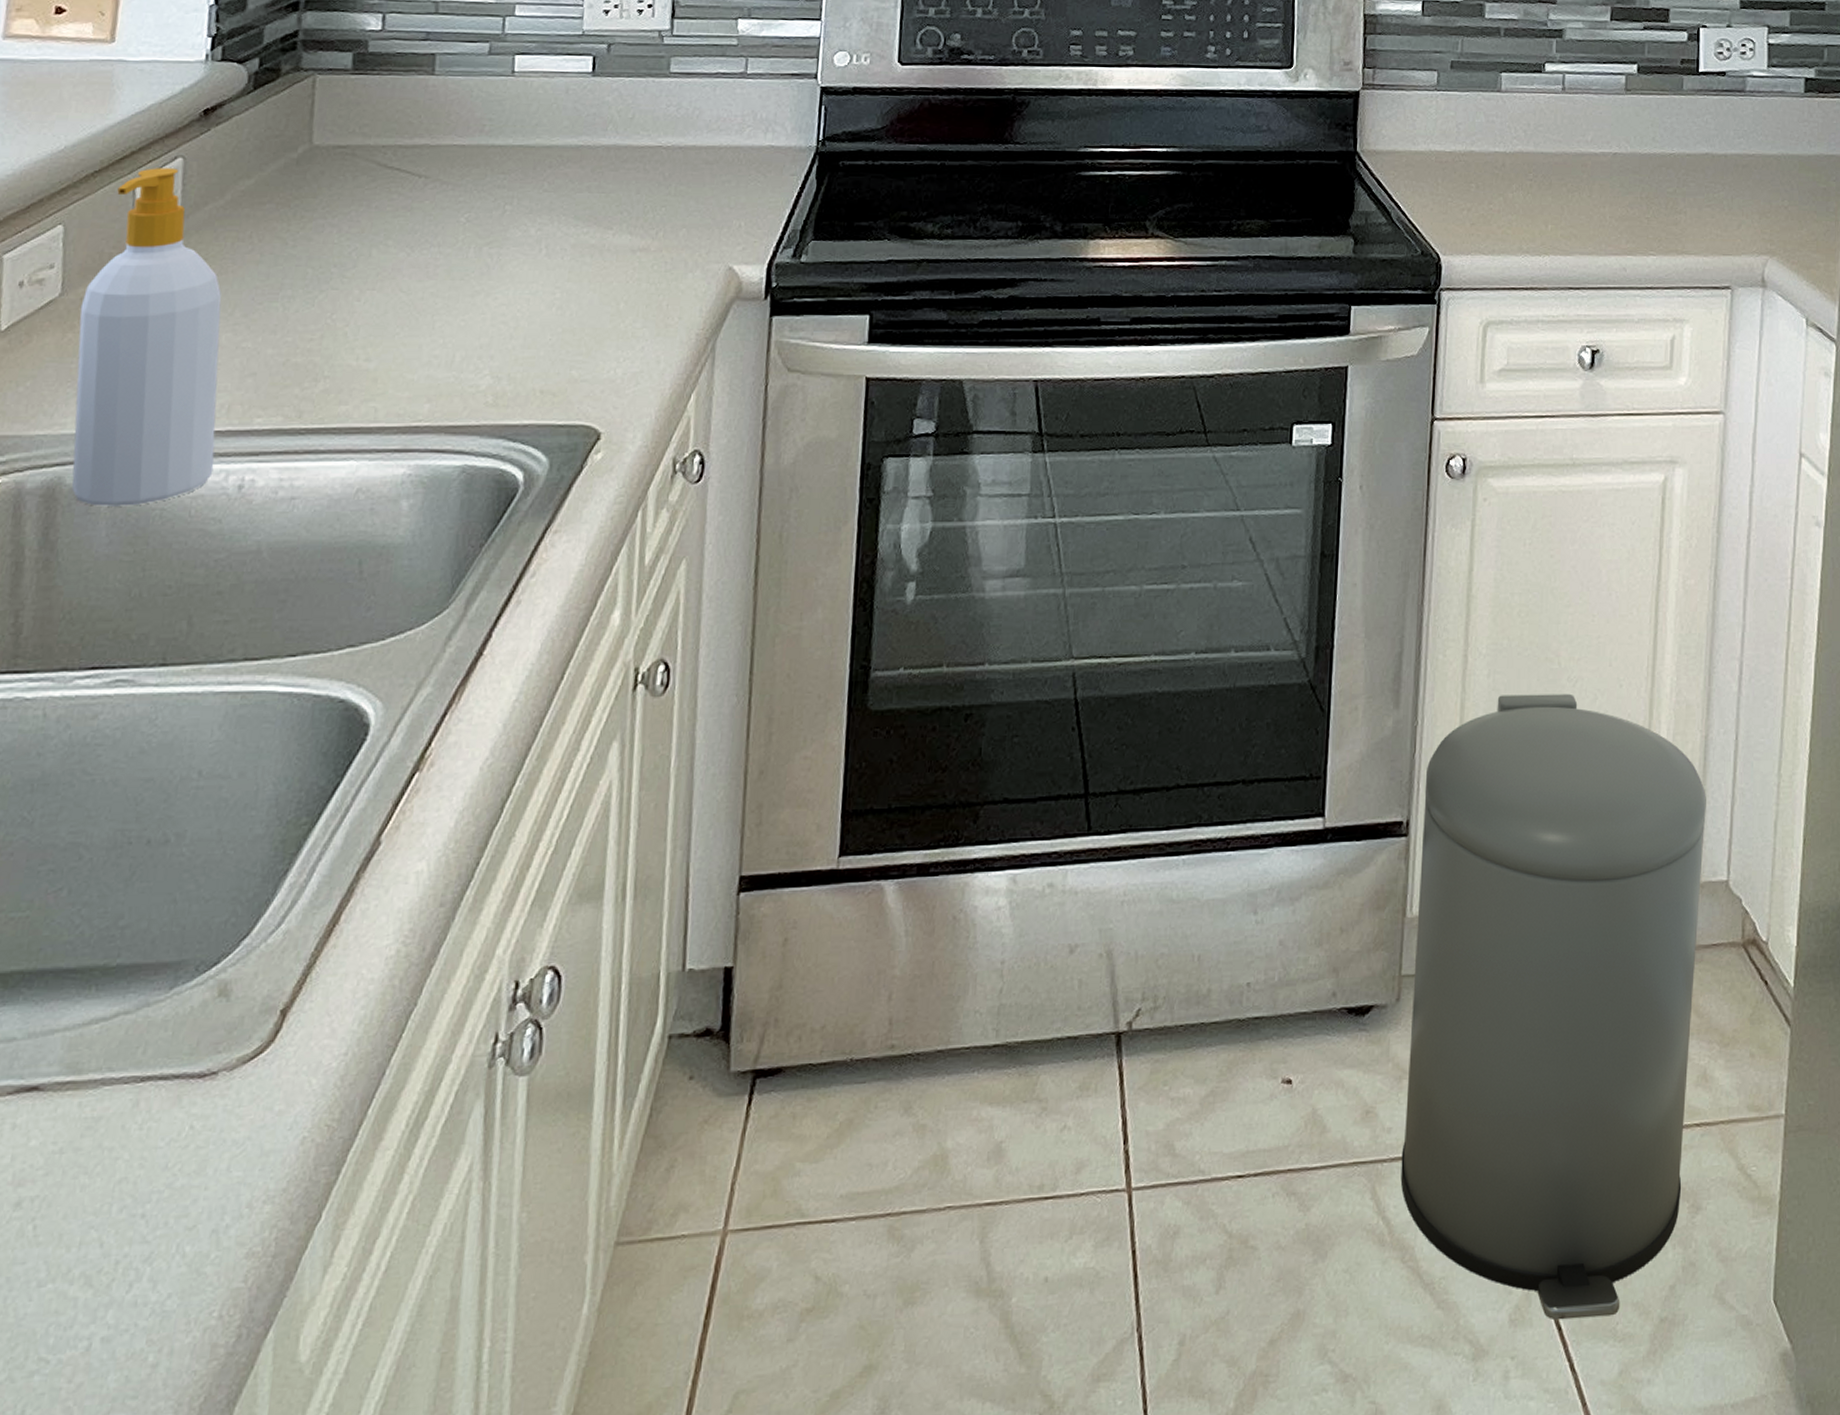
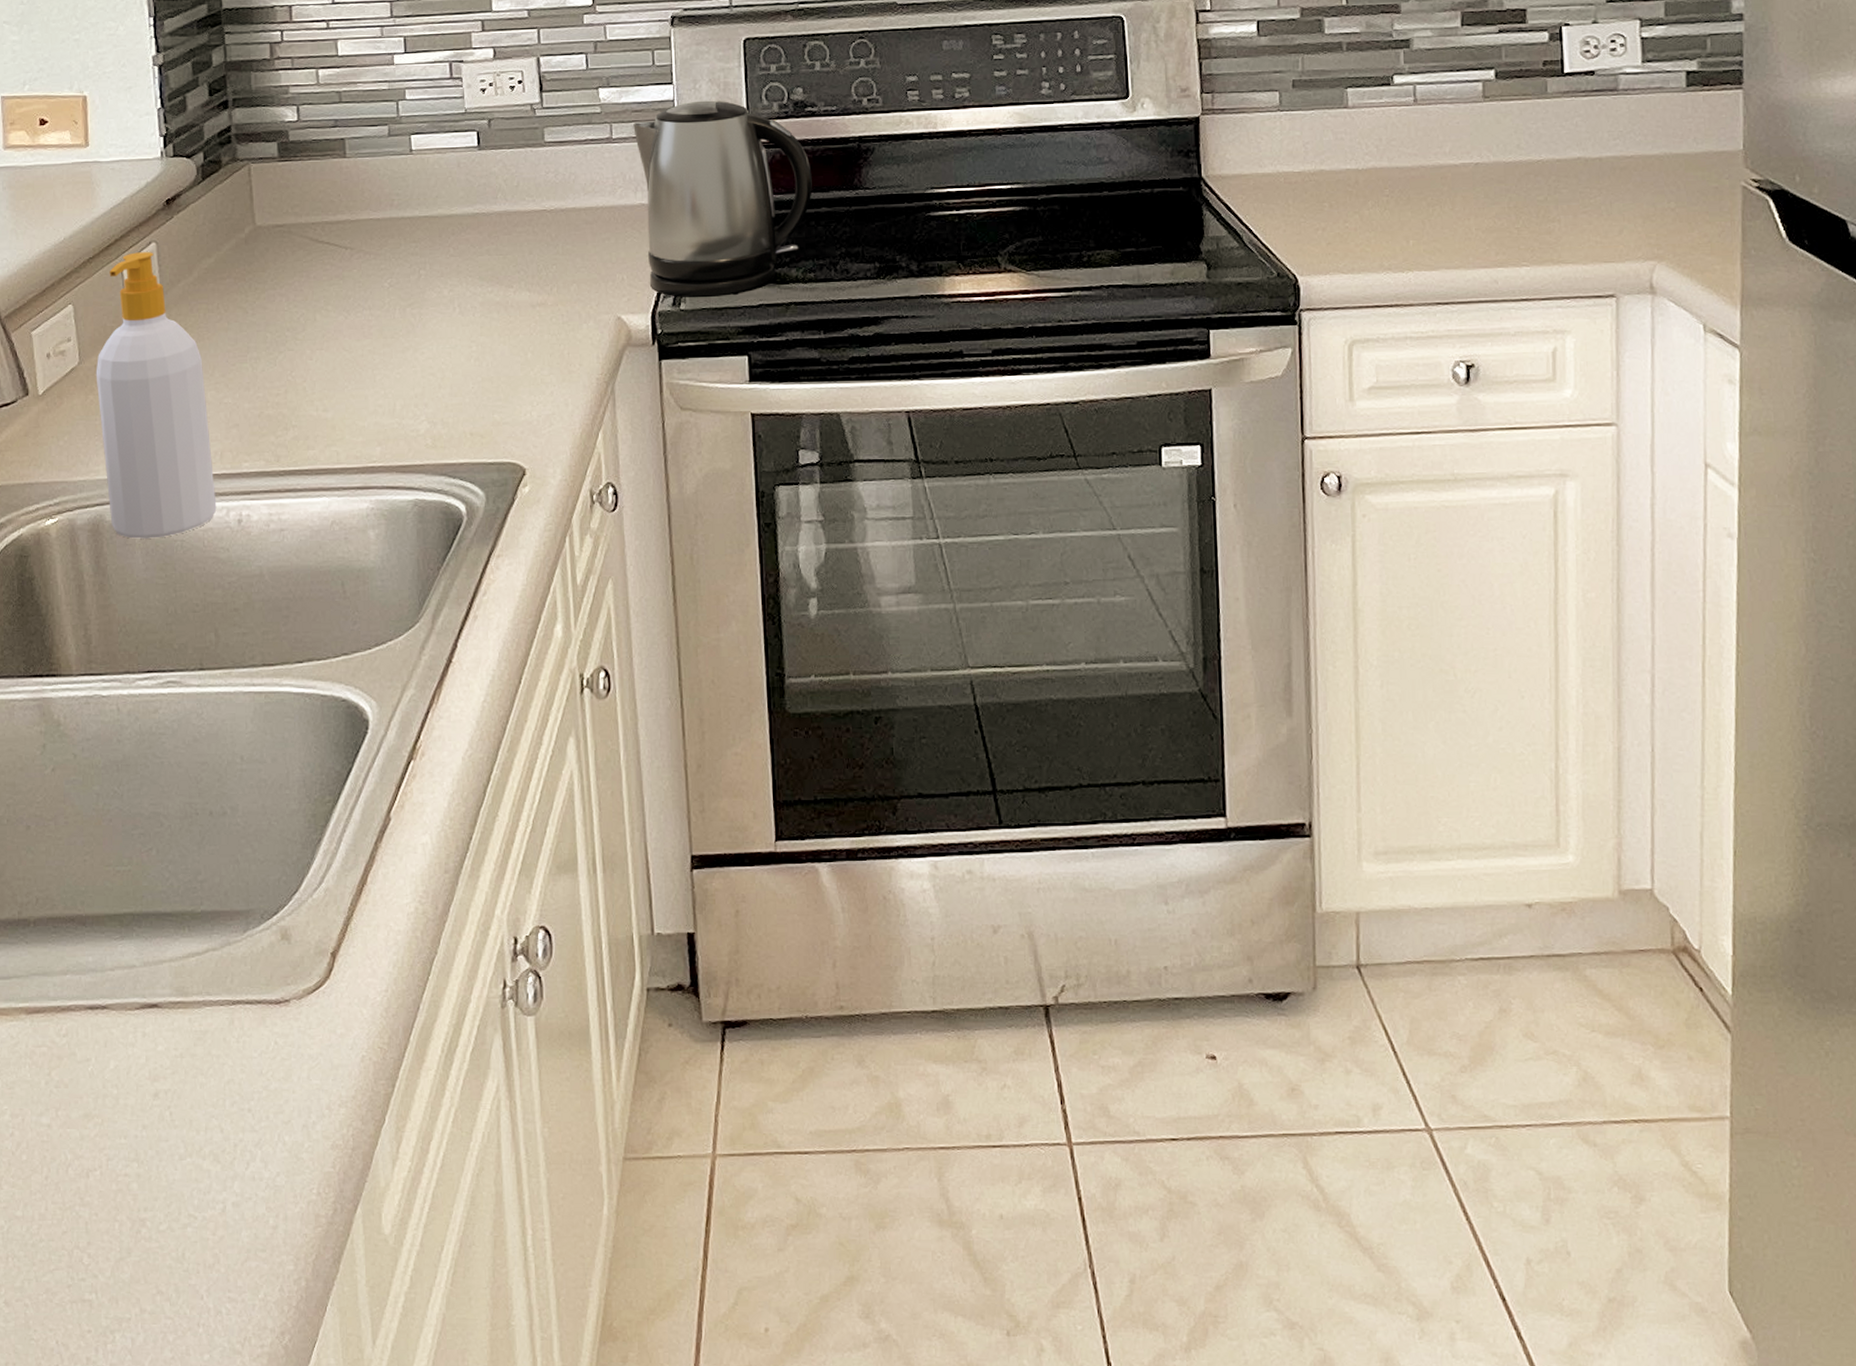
kettle: none [769,40,961,251] -> present [633,100,812,298]
pedal bin: present [1400,693,1706,1321] -> none [1324,704,1624,1292]

